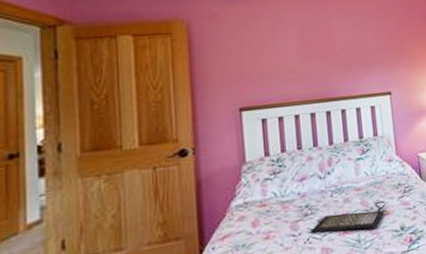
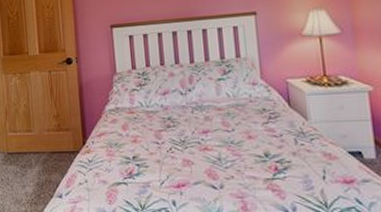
clutch bag: present [309,200,391,233] -> none [171,123,254,149]

